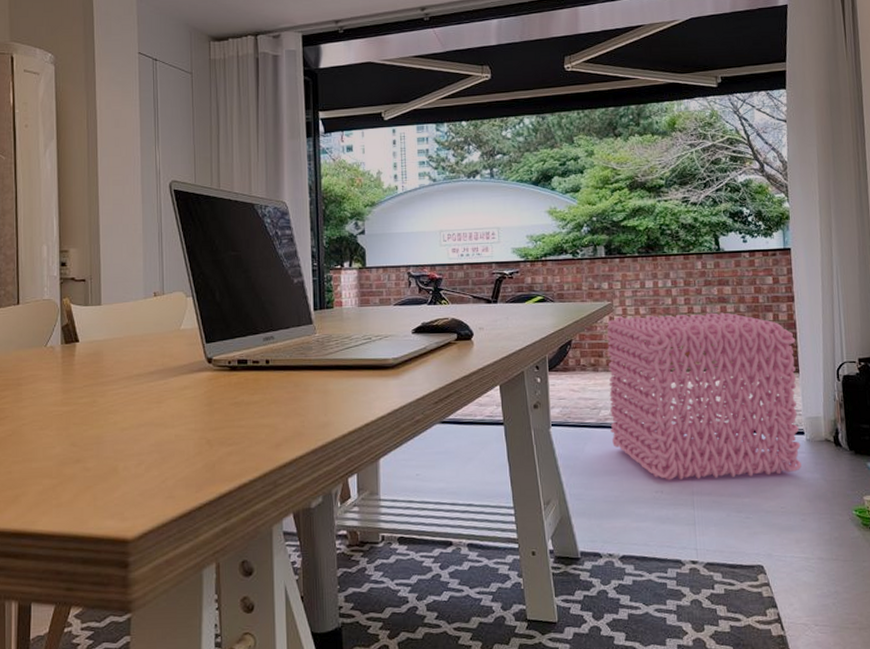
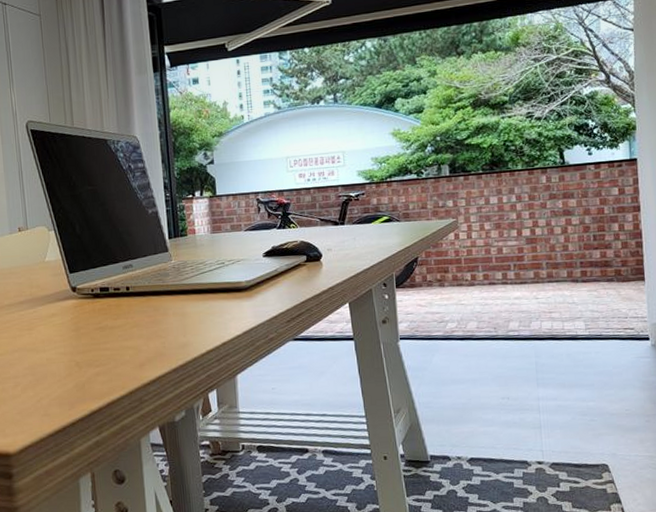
pouf: present [606,312,802,480] -> none [452,225,646,387]

